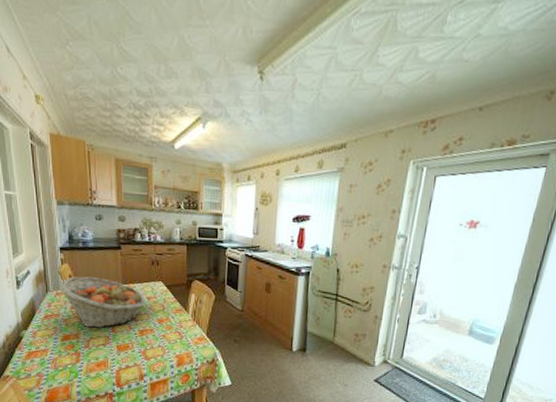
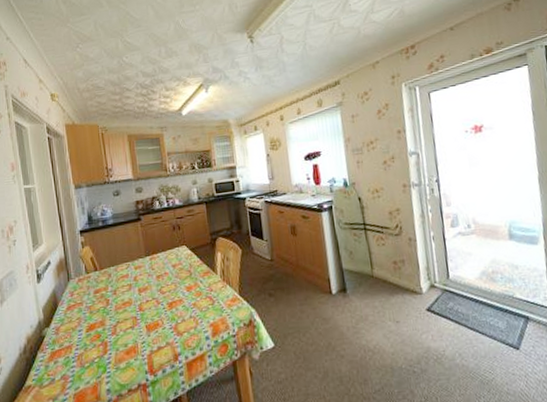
fruit basket: present [59,276,145,328] -> none [81,254,171,311]

